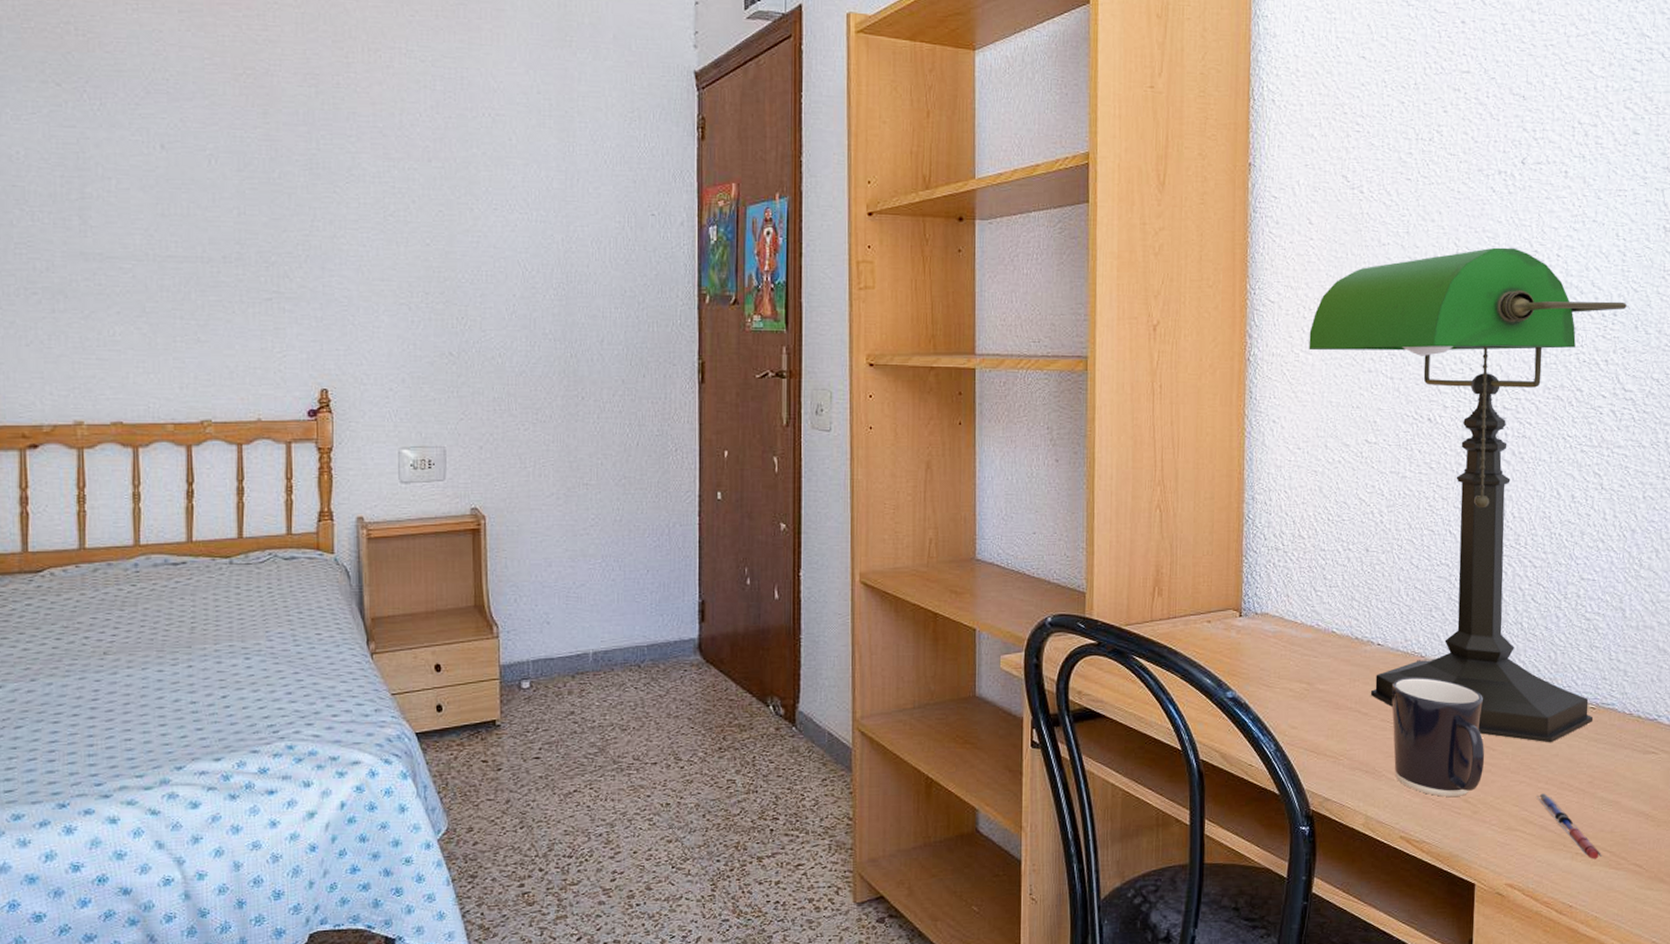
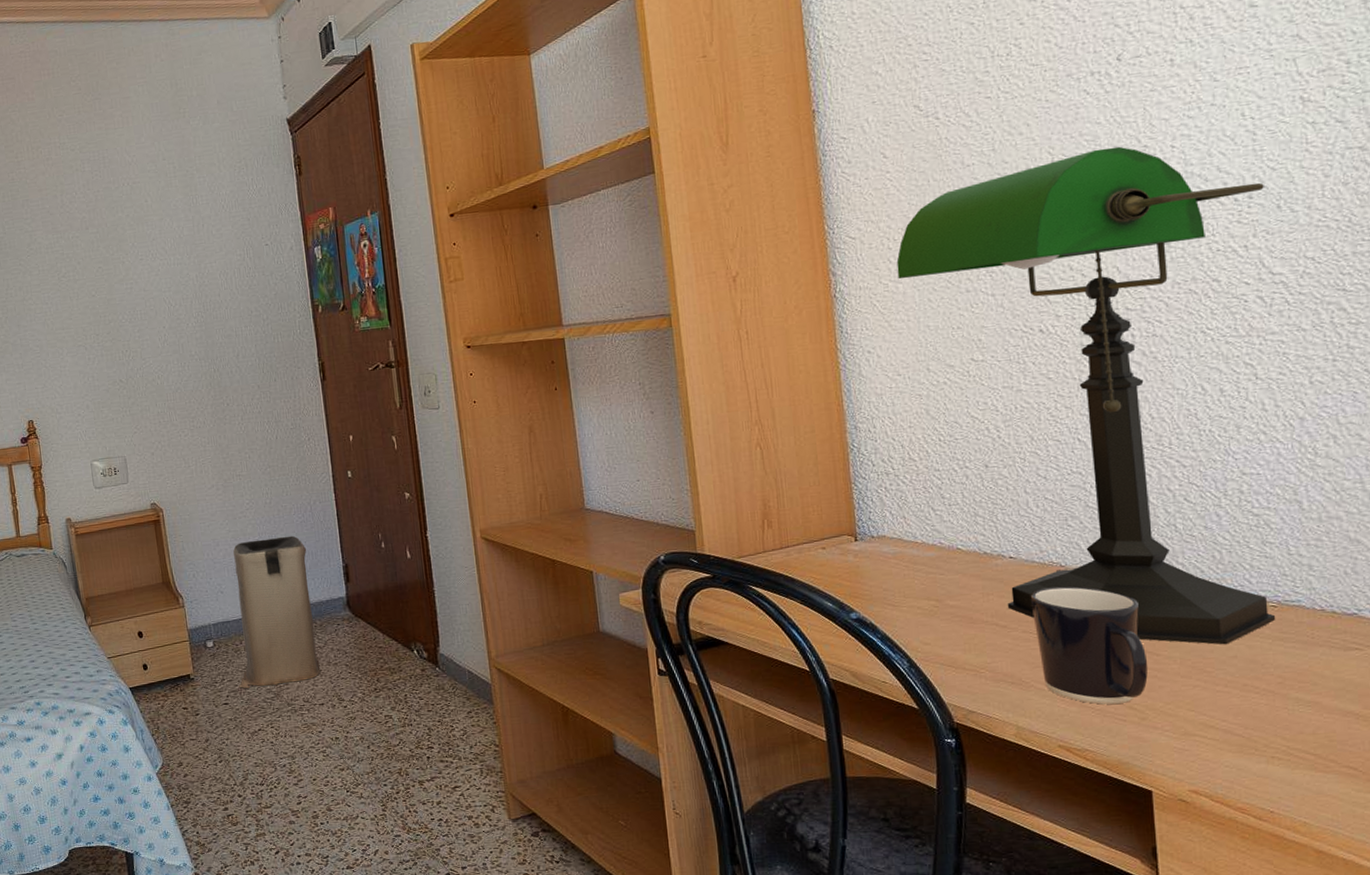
laundry basket: none [556,562,658,740] -> present [233,535,321,688]
pen: present [1536,793,1602,859] -> none [1215,696,1305,763]

